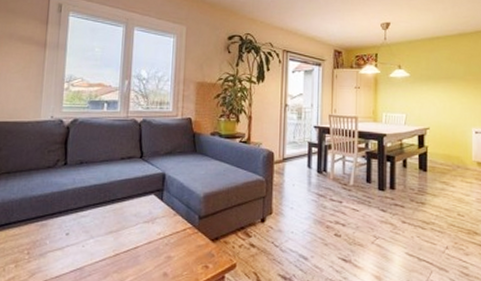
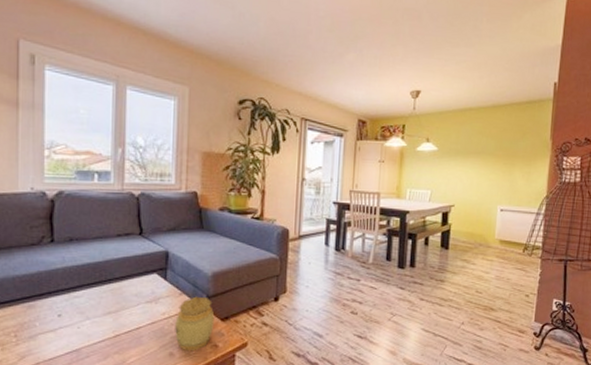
jar: none [169,217,206,271] -> present [175,296,215,350]

